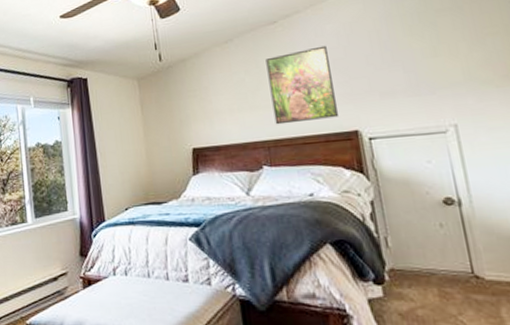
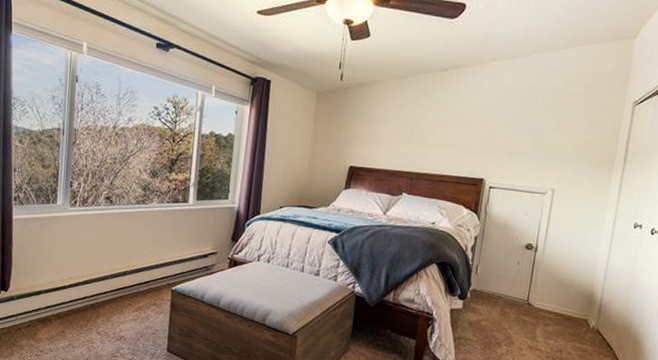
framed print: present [265,45,340,125] -> none [422,100,481,165]

